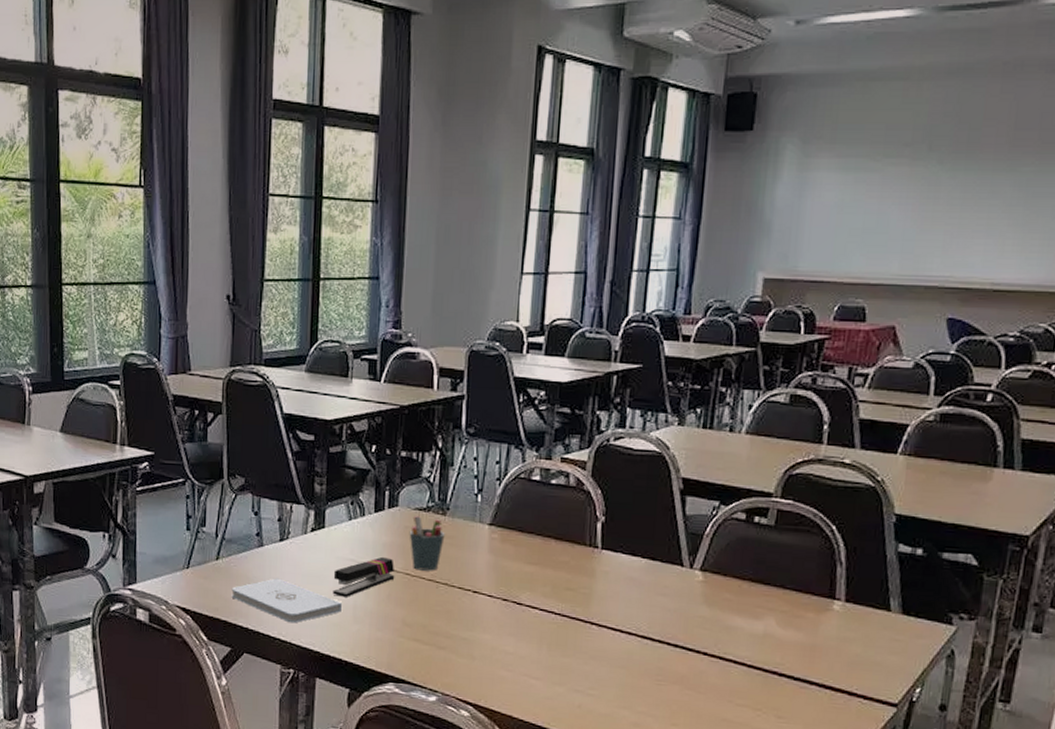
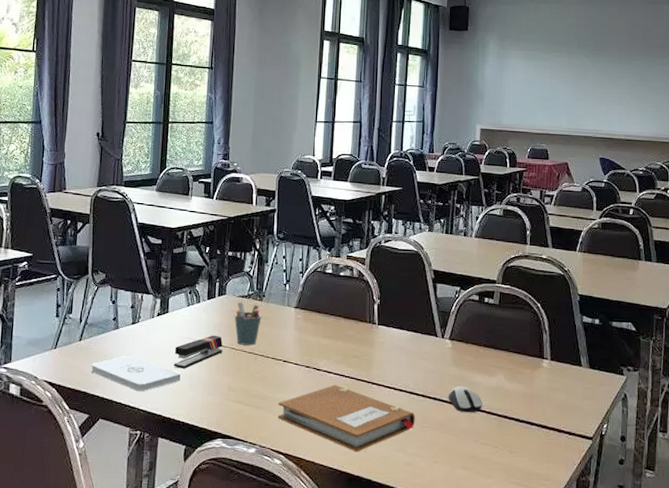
notebook: none [465,623,648,707] -> present [277,385,415,452]
computer mouse: none [694,631,742,666] -> present [448,386,482,413]

